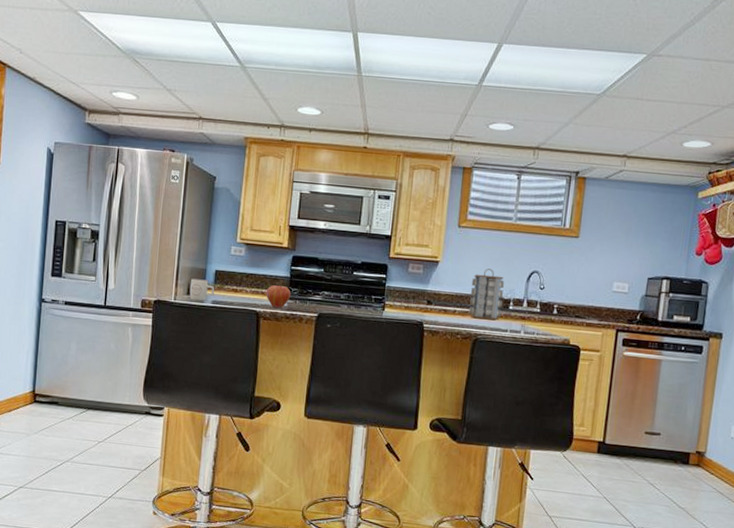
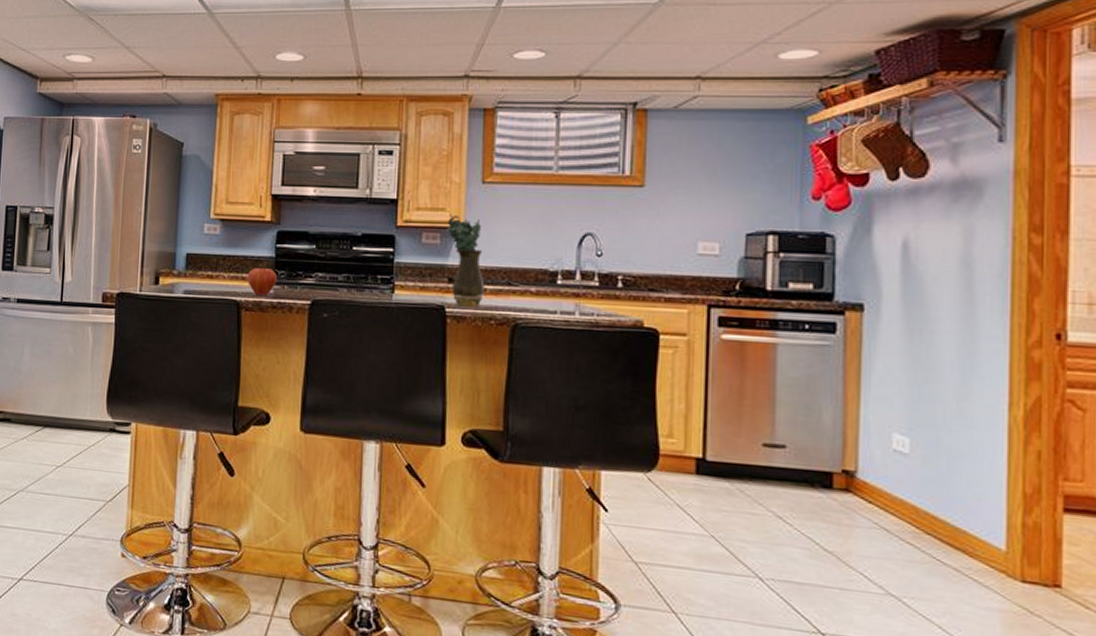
mug: present [189,278,215,302] -> none [157,265,187,292]
vase: none [428,250,455,326] -> present [446,214,485,309]
spice rack: present [469,268,504,321] -> none [504,232,548,300]

